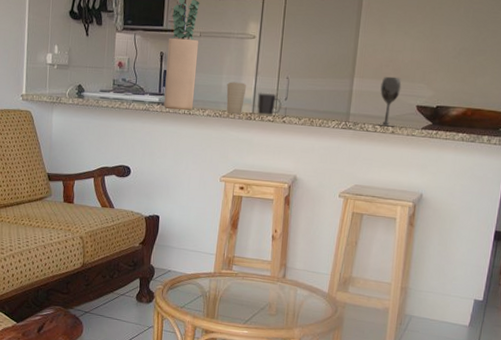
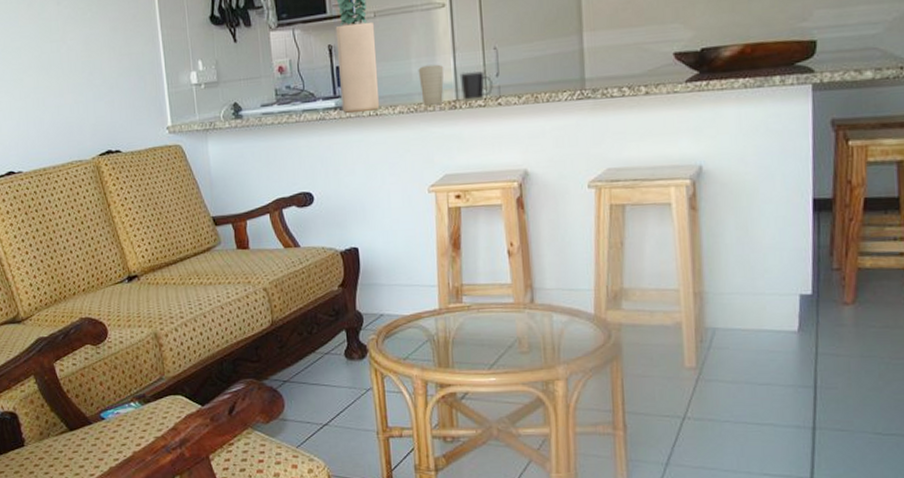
wine glass: present [377,76,402,127] -> none [620,21,649,87]

